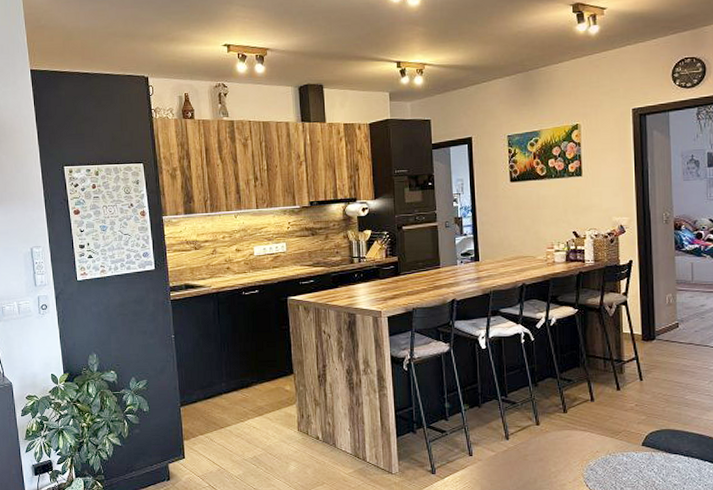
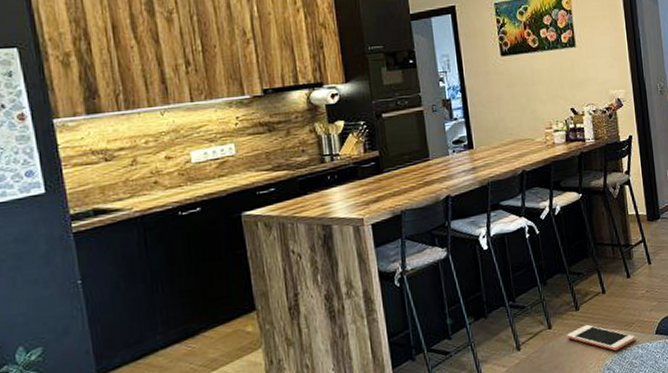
cell phone: none [553,426,620,454] -> present [566,324,635,351]

